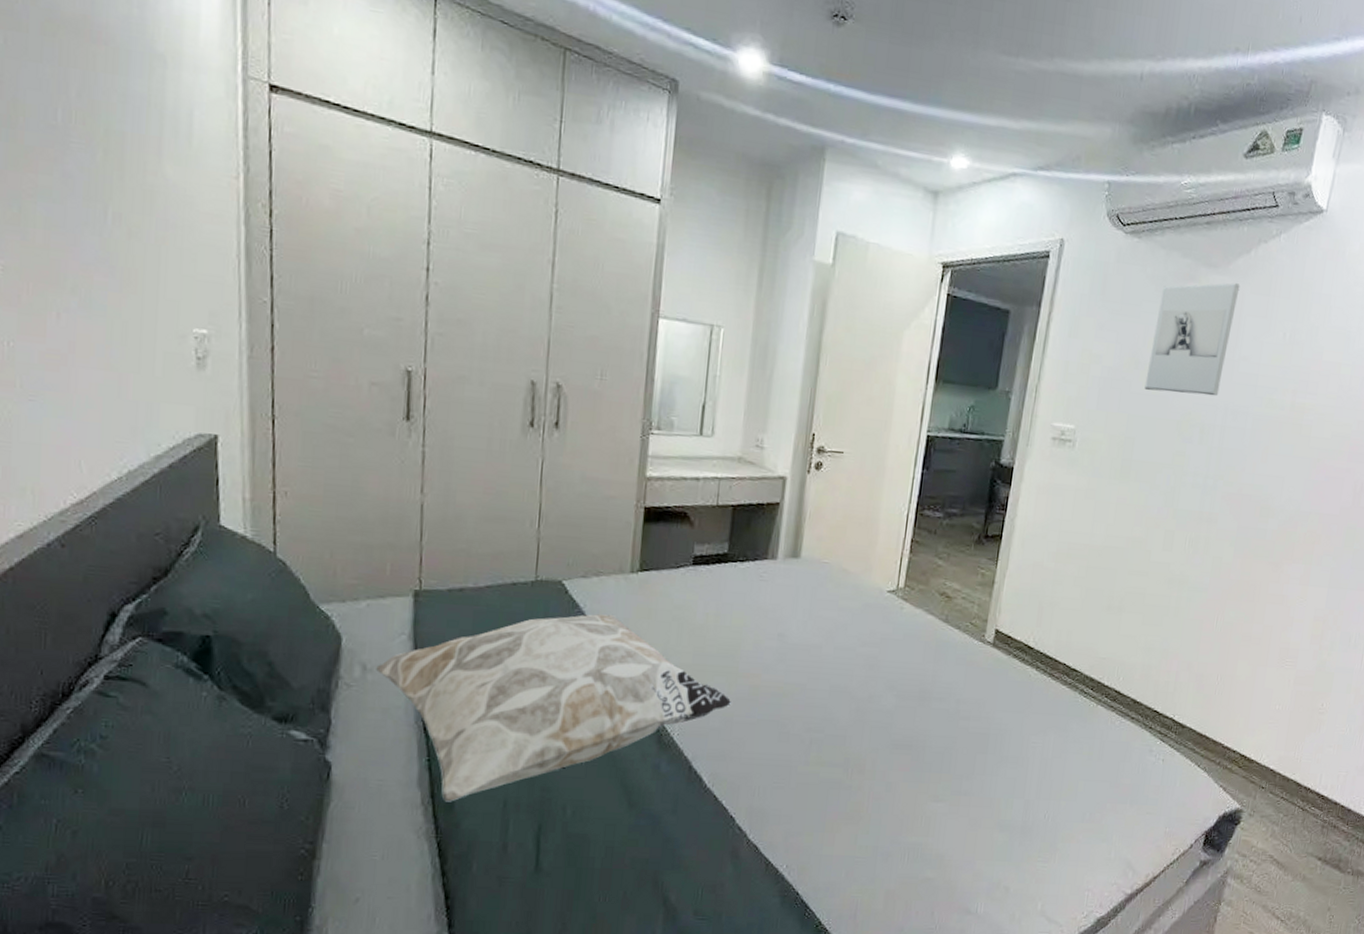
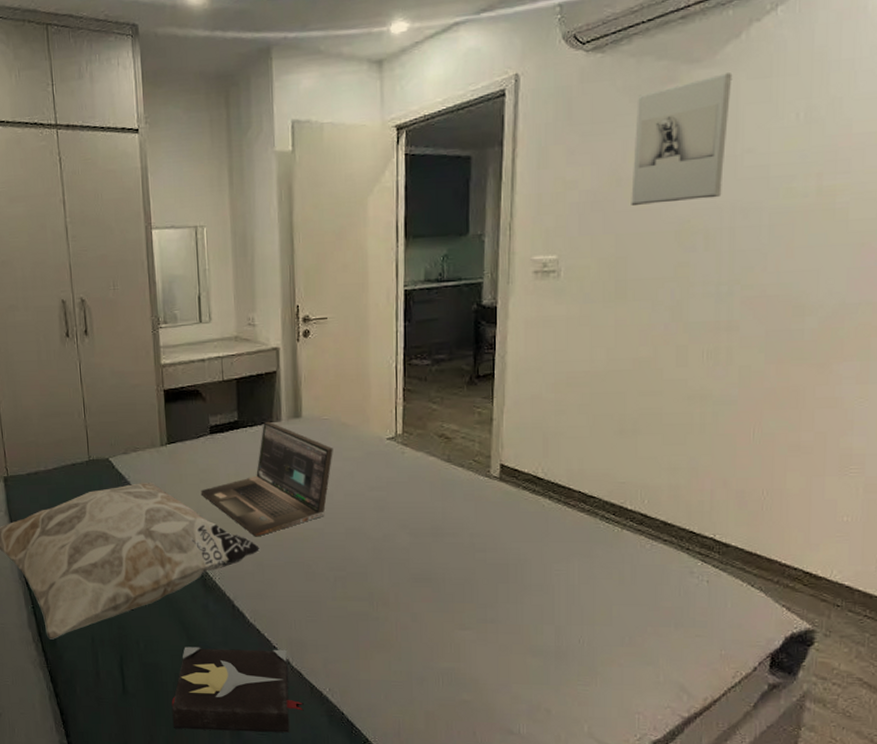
hardback book: none [594,814,756,917] -> present [171,647,304,733]
laptop: none [671,558,829,689] -> present [200,421,333,537]

